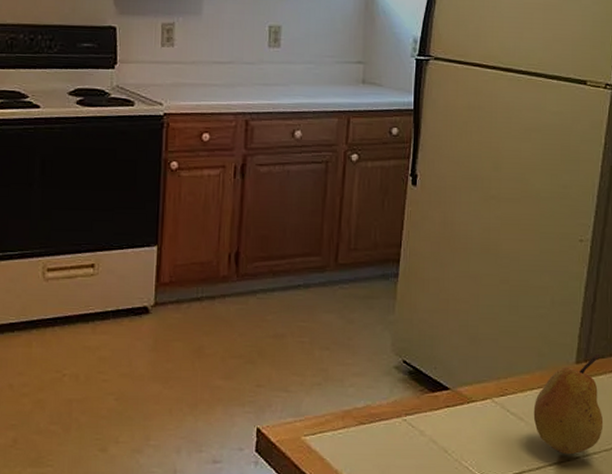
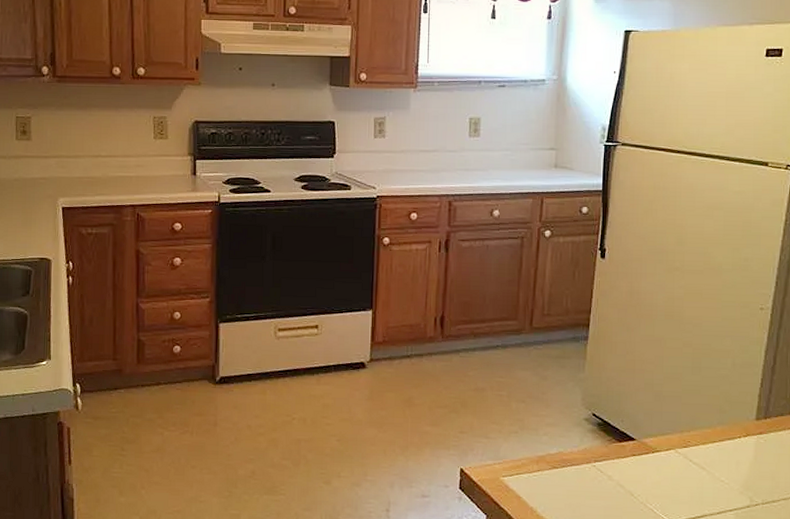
fruit: present [533,353,604,455] -> none [714,411,782,502]

